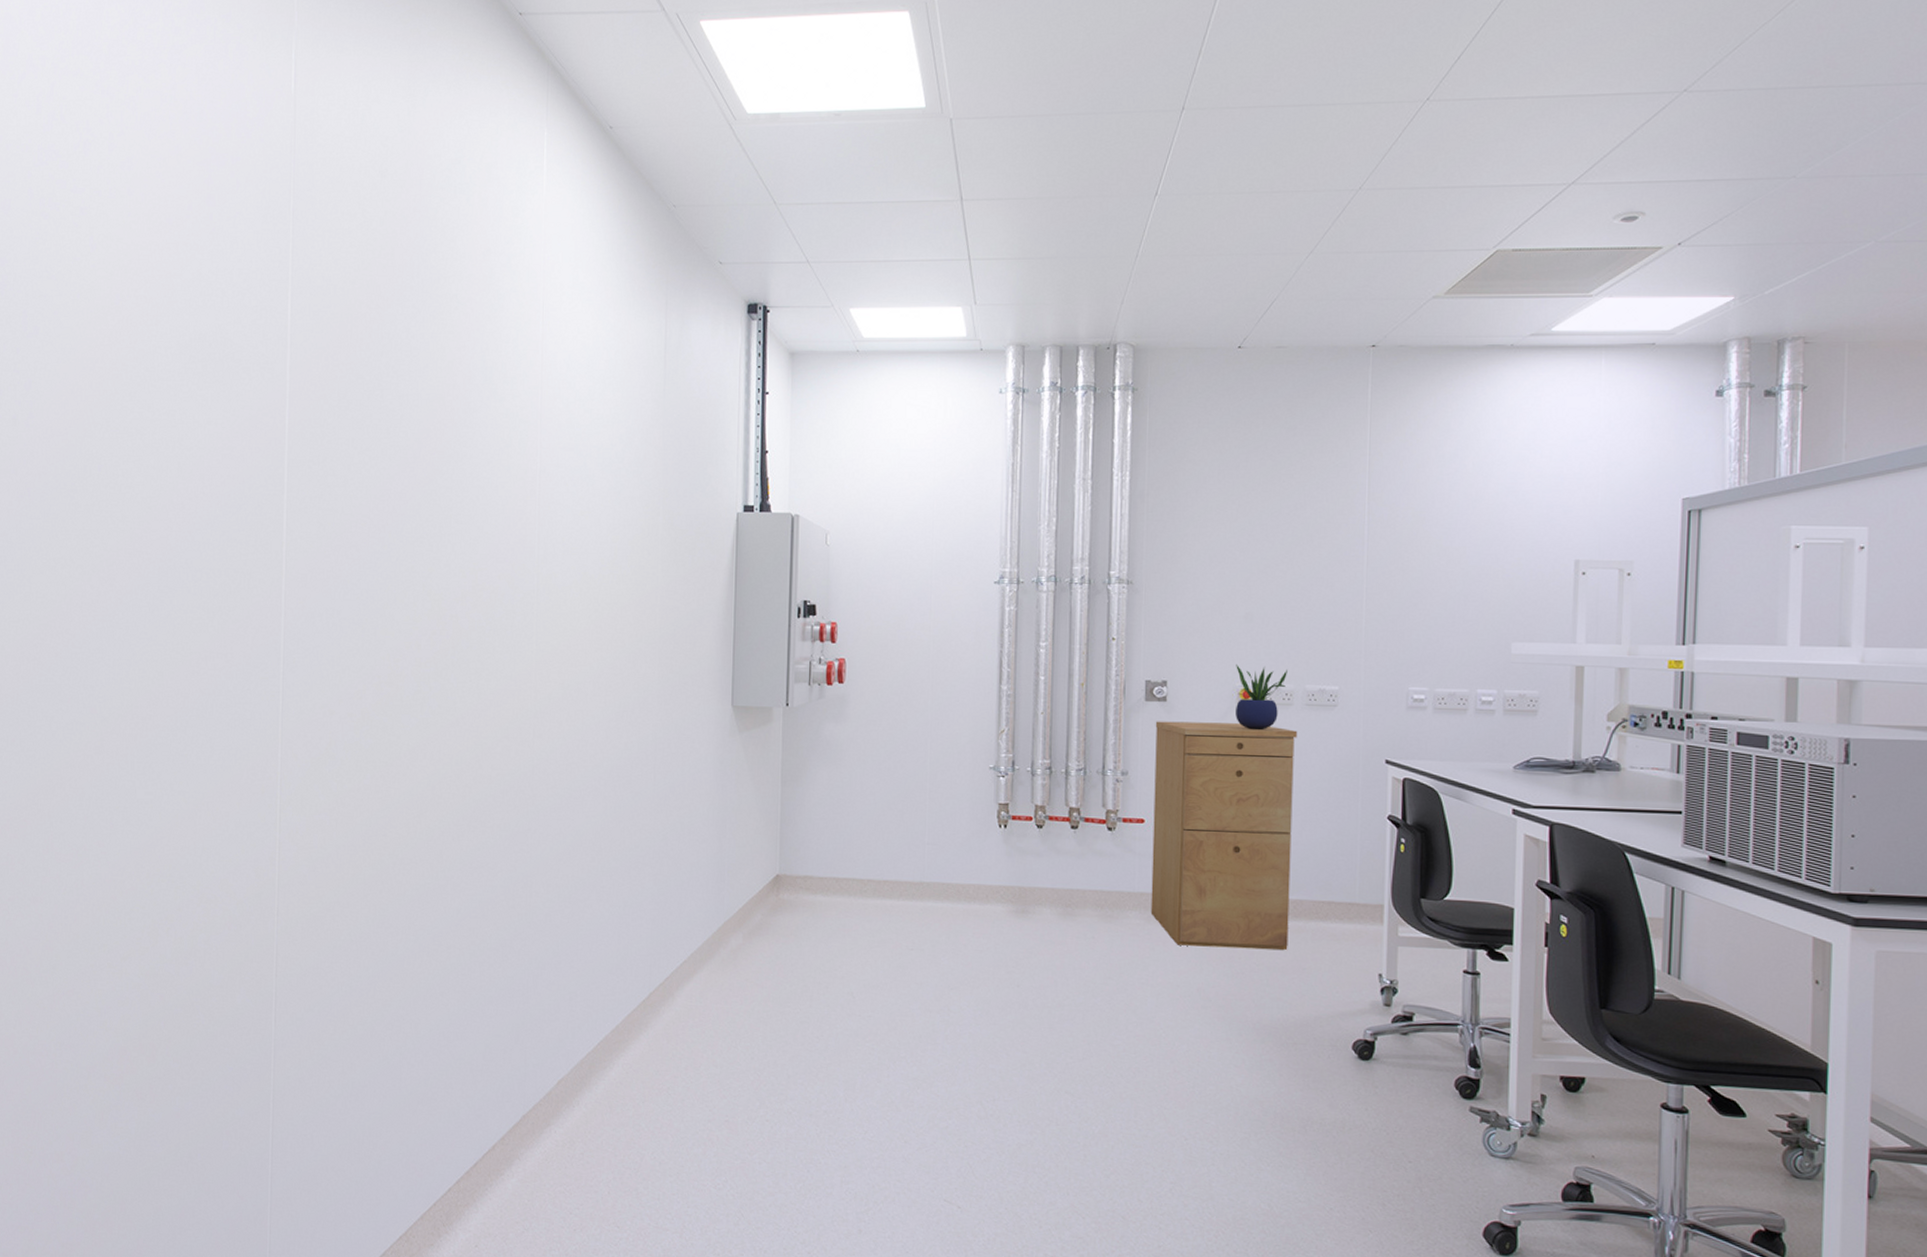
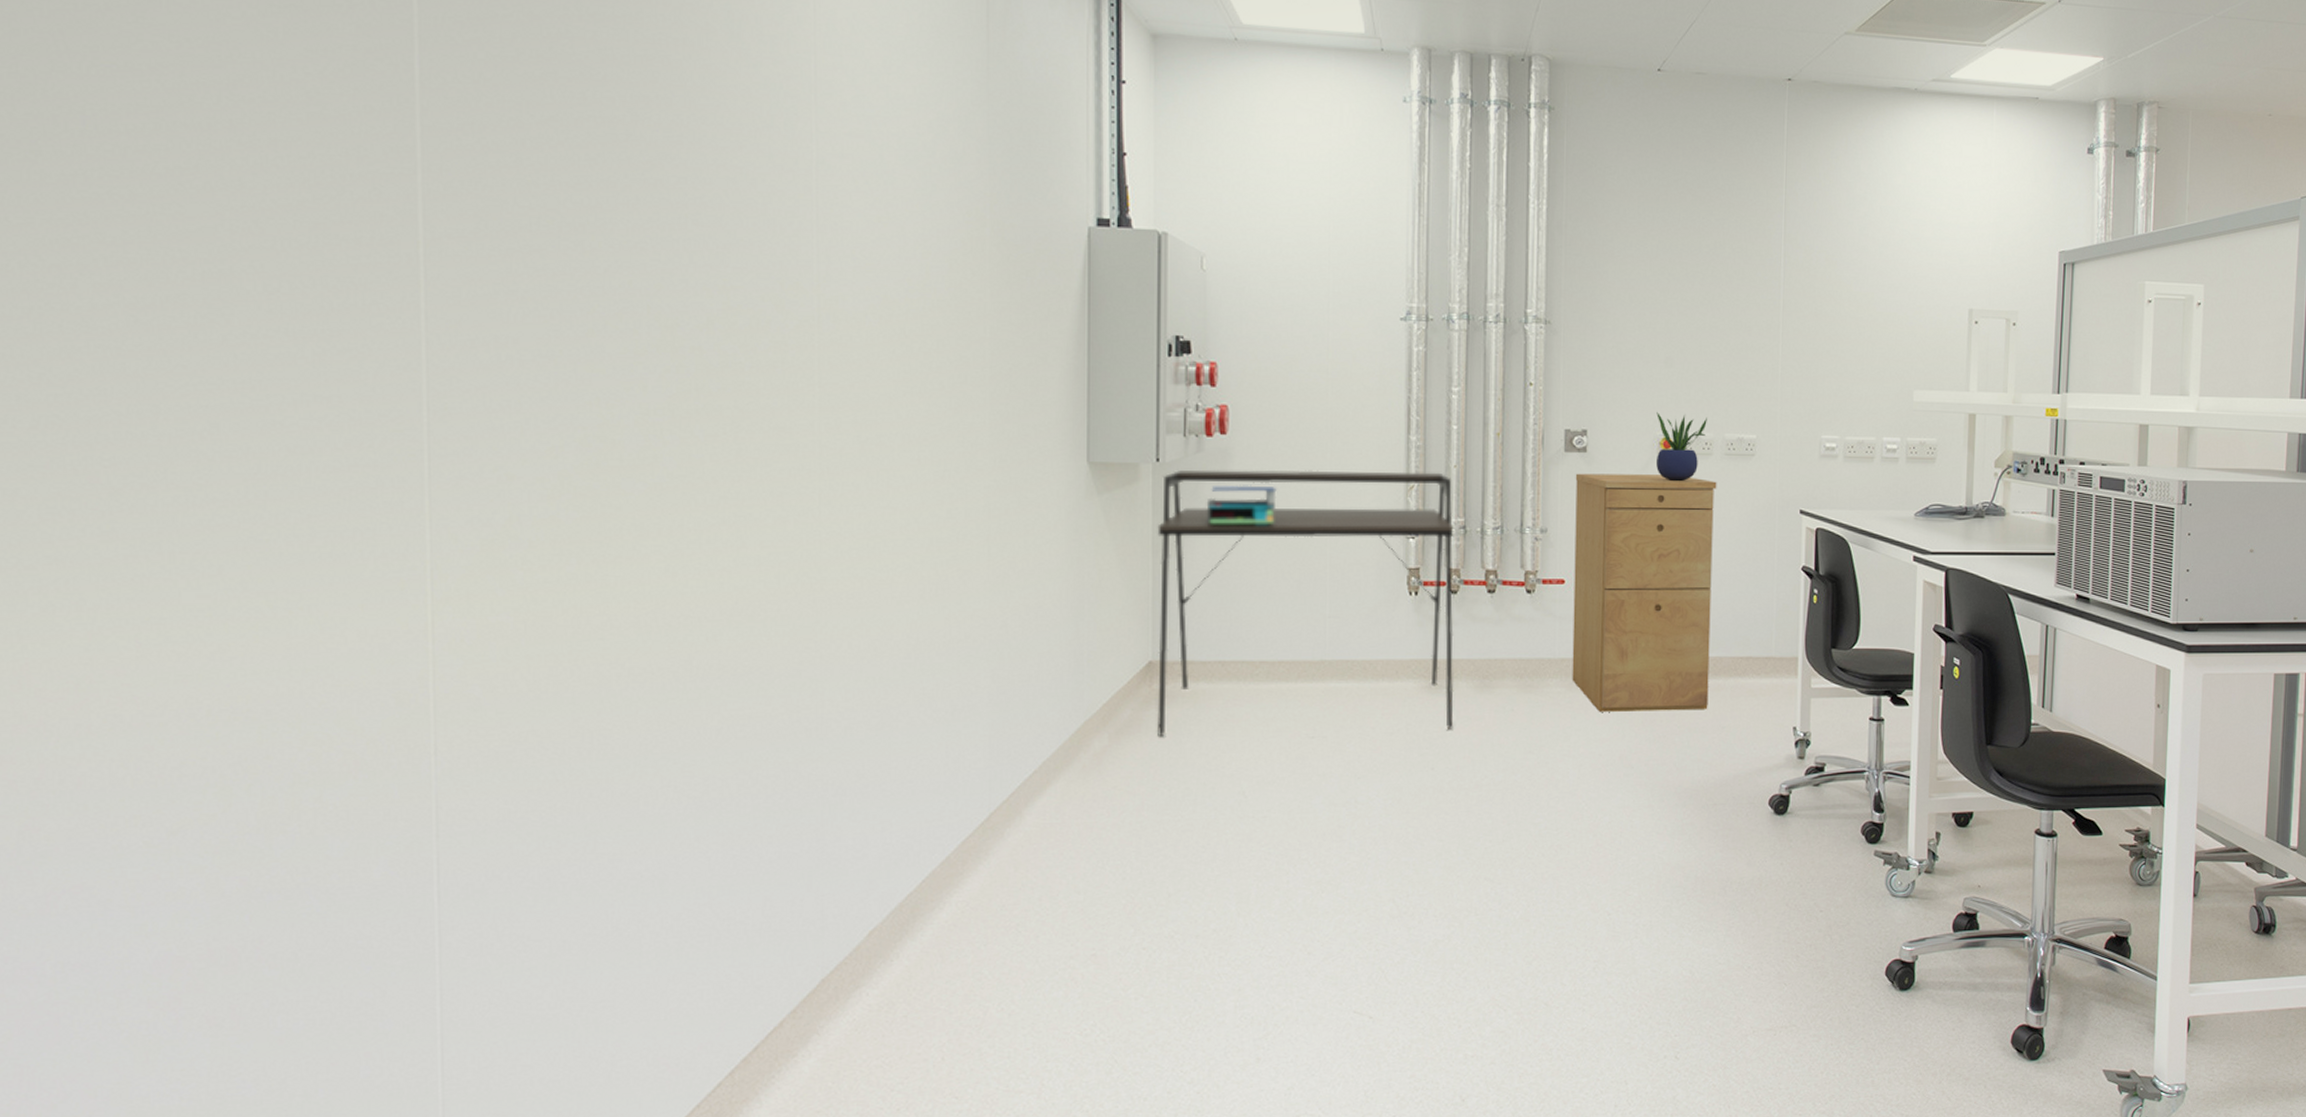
desk: none [782,713,1041,952] -> present [1157,469,1454,736]
binder: none [826,727,885,762] -> present [1206,485,1277,526]

